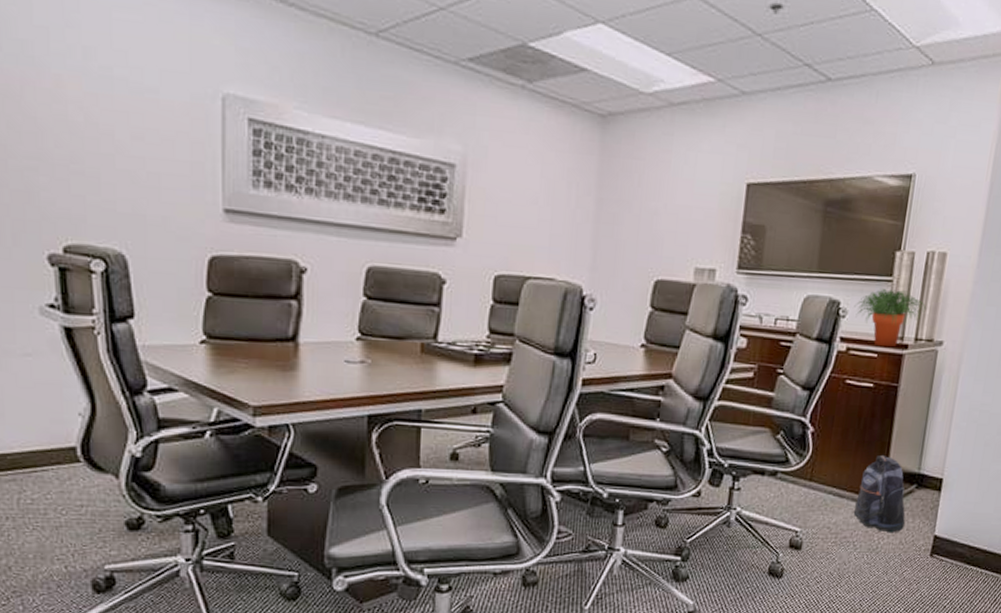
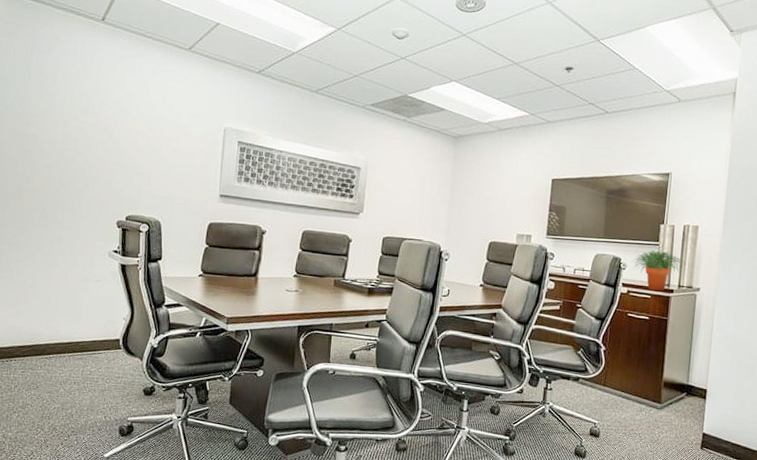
backpack: present [853,456,906,533] -> none [638,370,679,429]

